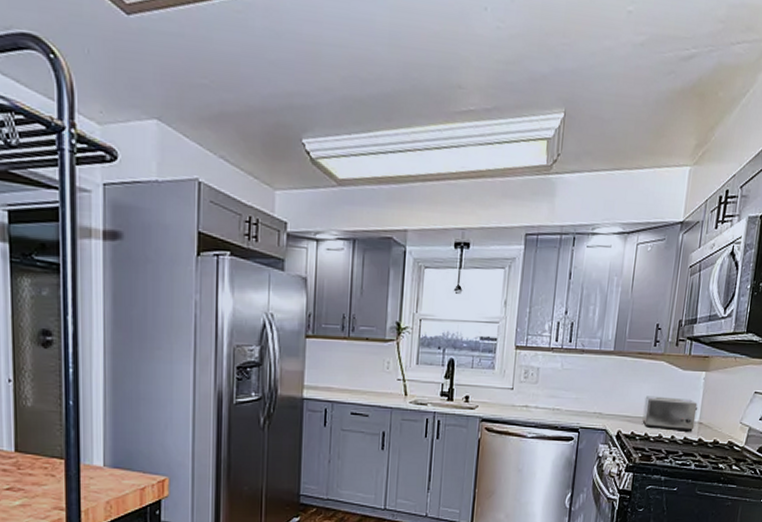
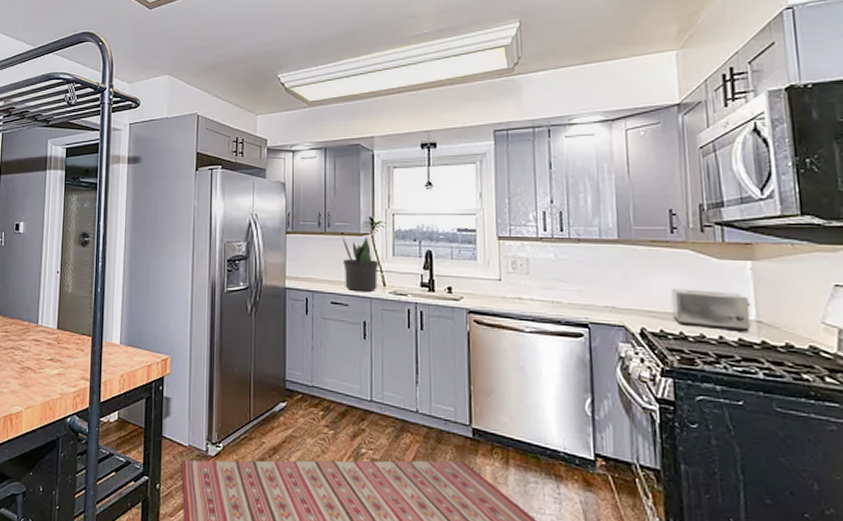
planter: none [366,343,402,403] -> present [342,237,379,293]

